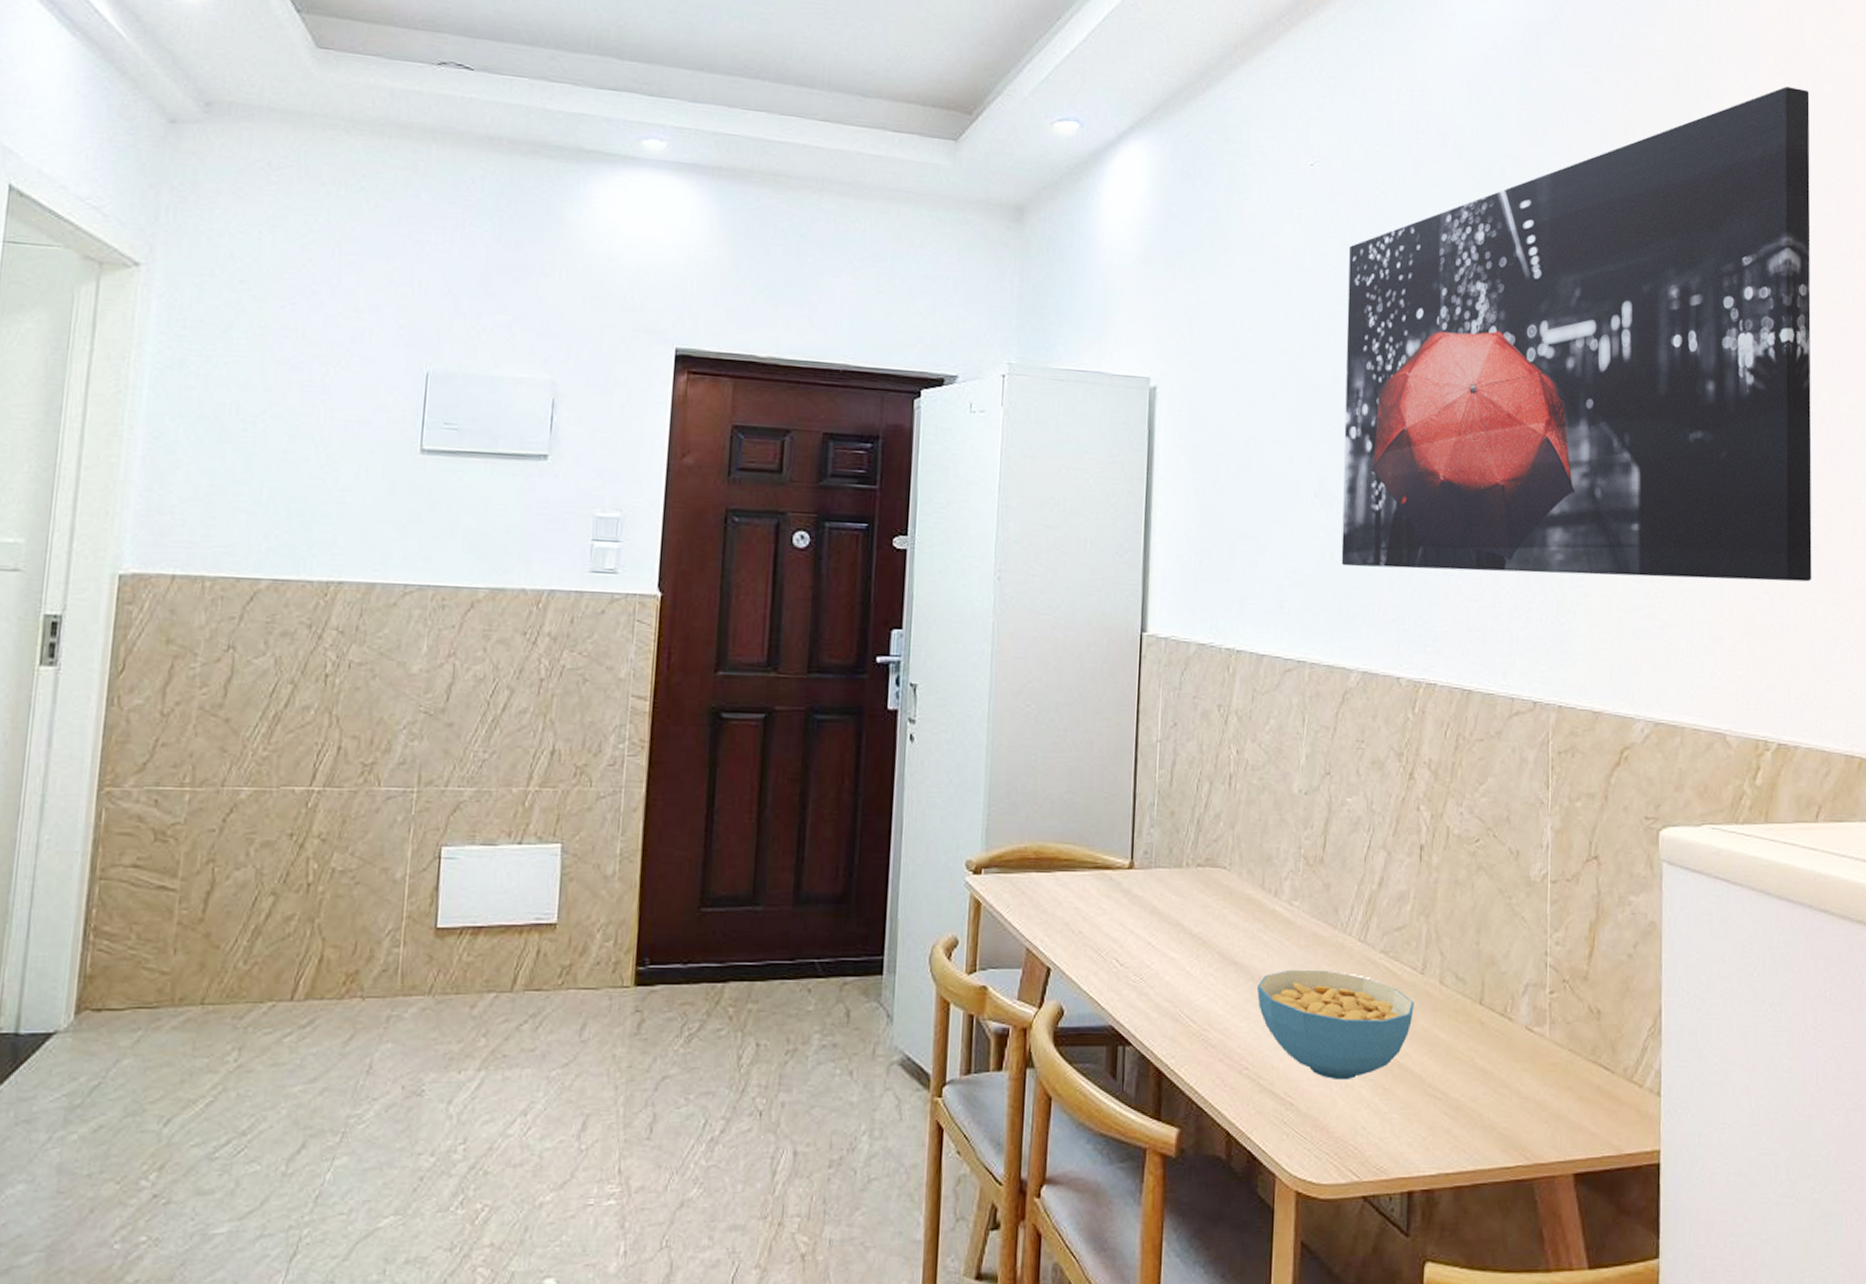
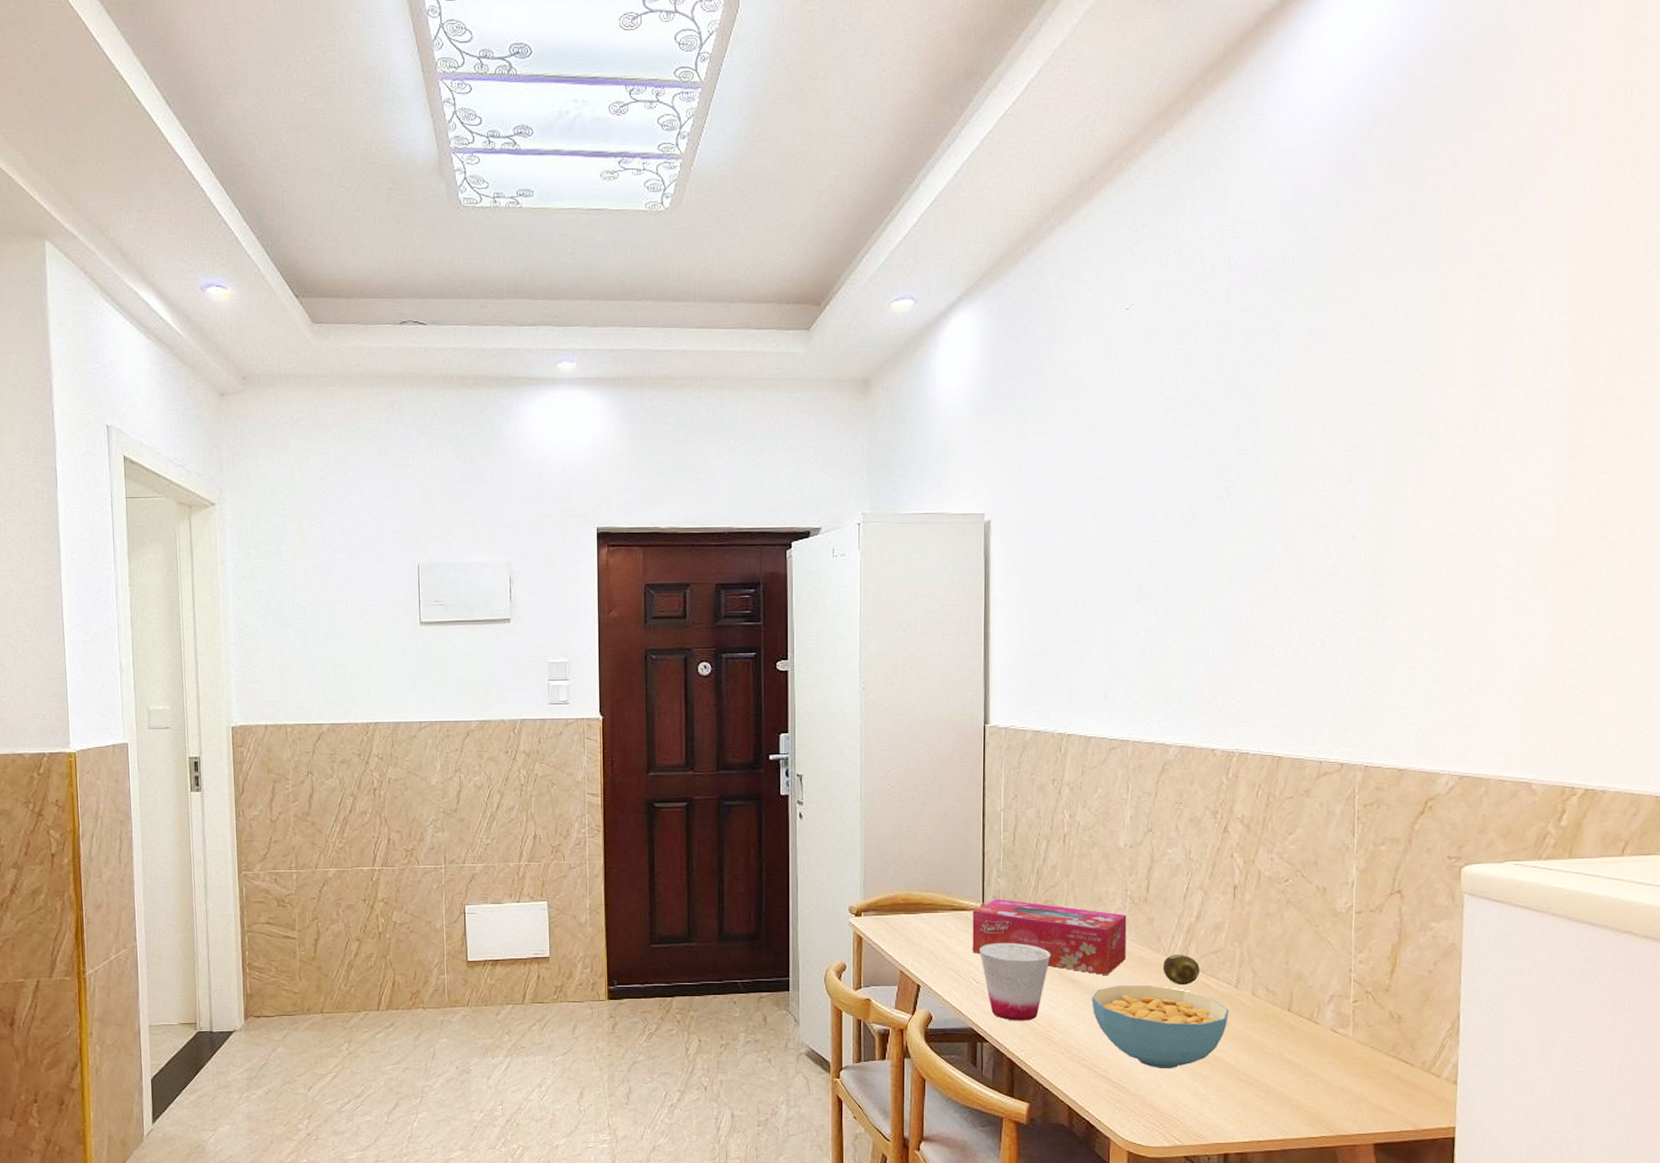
tissue box: none [1116,854,1300,958] -> present [972,898,1127,976]
cup: none [1125,912,1211,1017] -> present [979,942,1051,1021]
fruit: none [1340,930,1382,971] -> present [1162,954,1200,986]
wall art: present [1341,86,1812,582] -> none [1159,164,1648,659]

